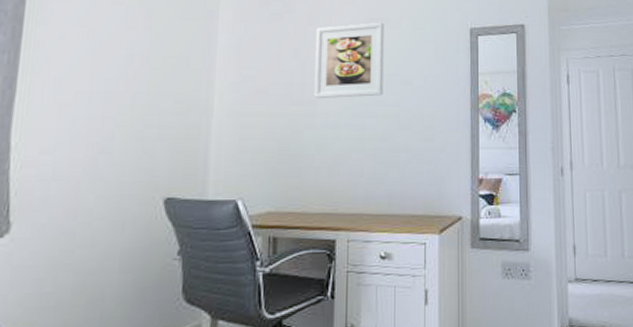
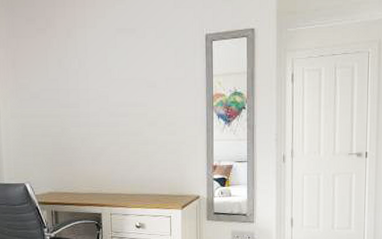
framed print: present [314,22,384,99] -> none [74,32,133,102]

